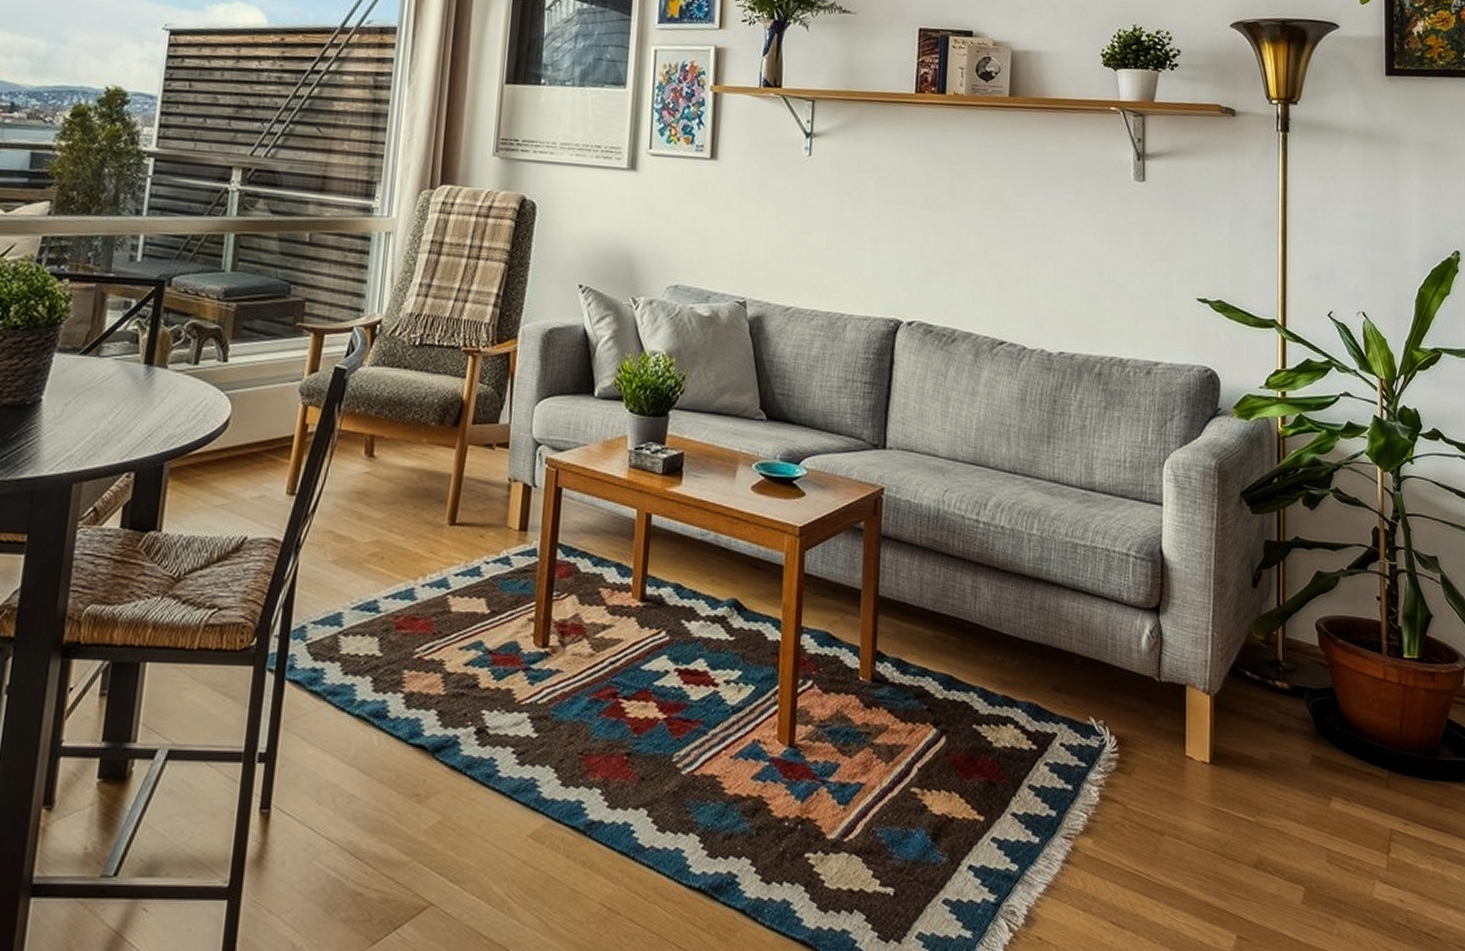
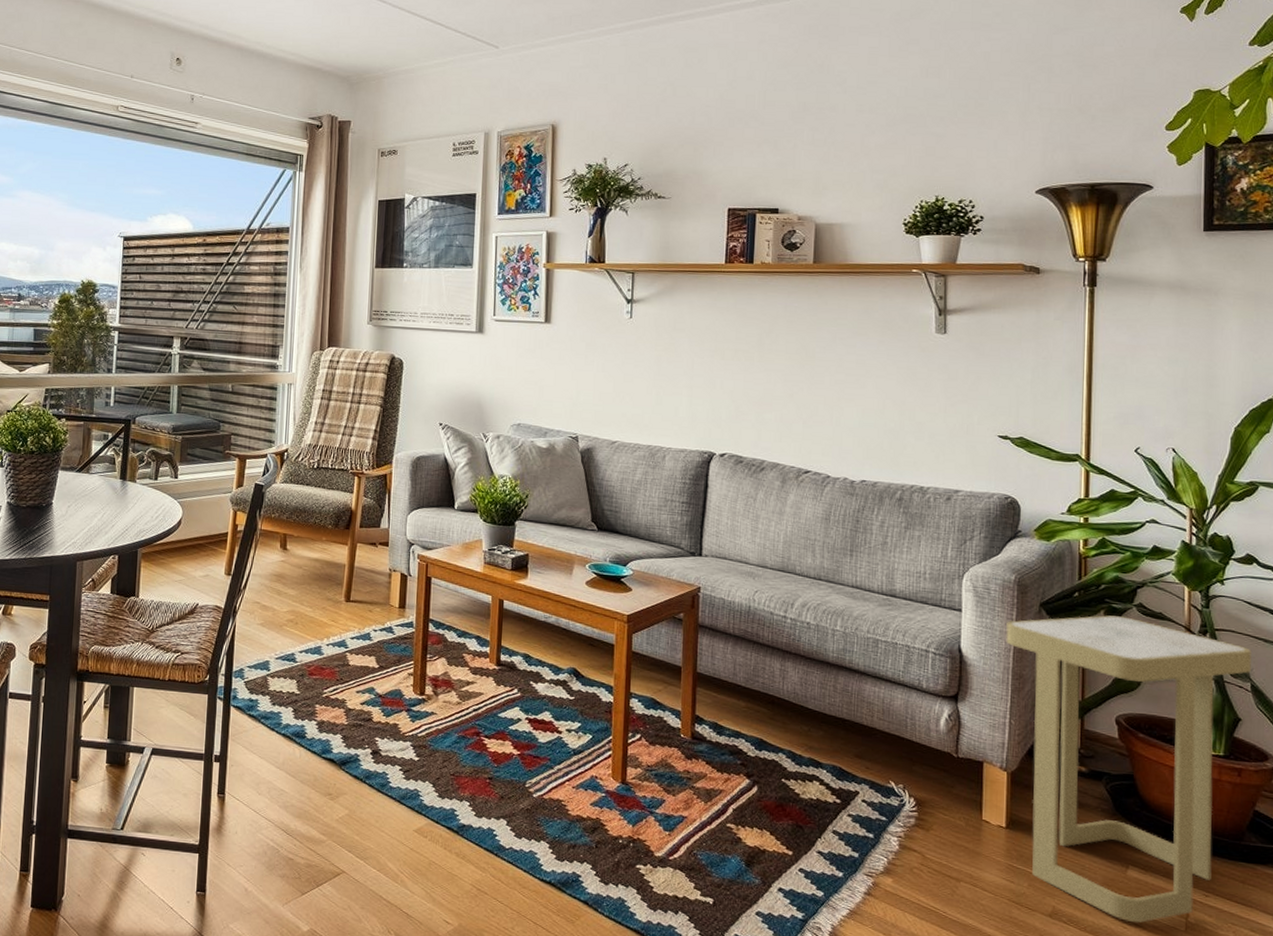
side table: none [1207,503,1440,865] -> present [1006,615,1251,923]

